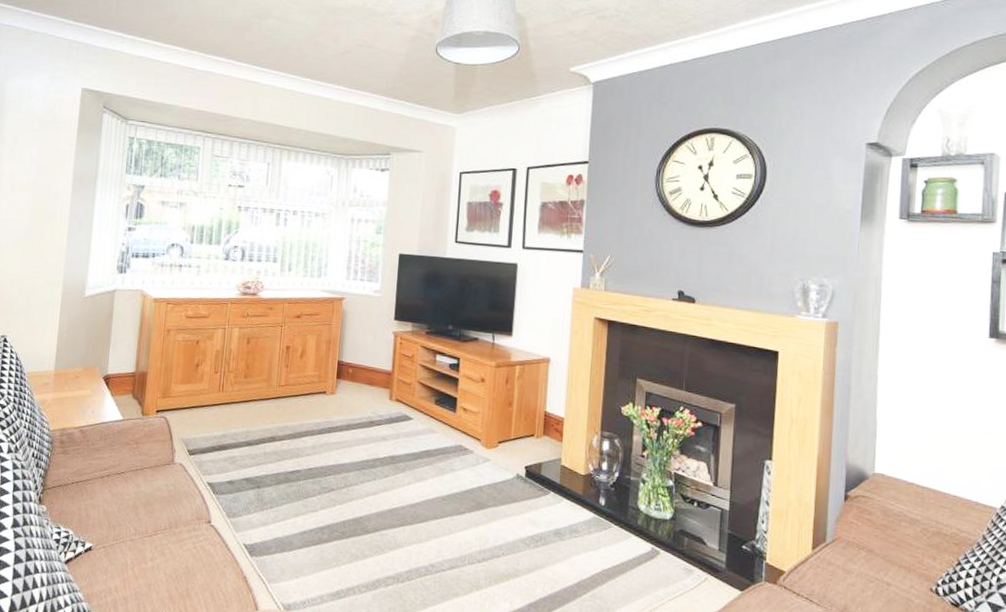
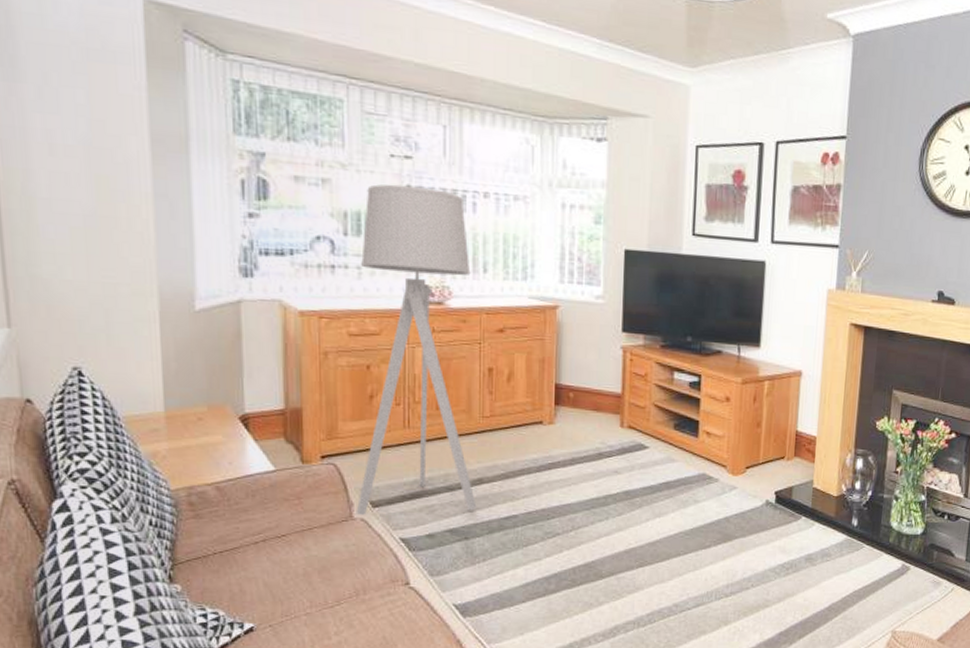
floor lamp: none [177,206,279,464] -> present [356,184,477,515]

